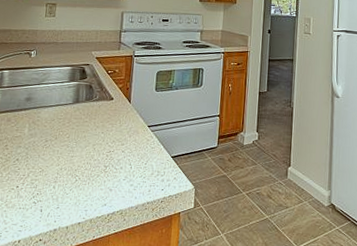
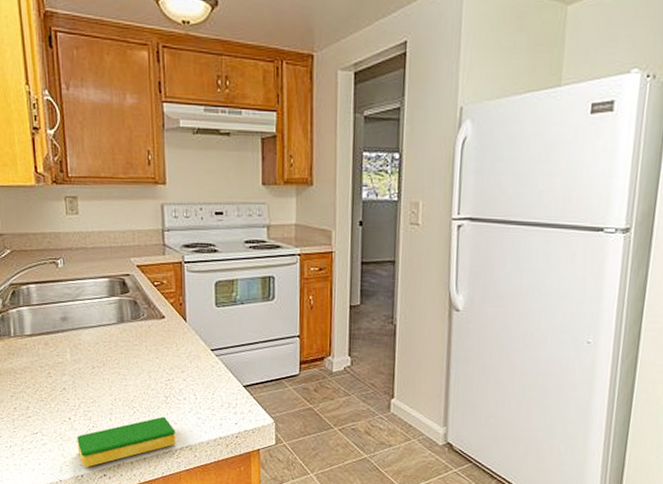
dish sponge: none [19,184,111,233] -> present [77,416,176,468]

